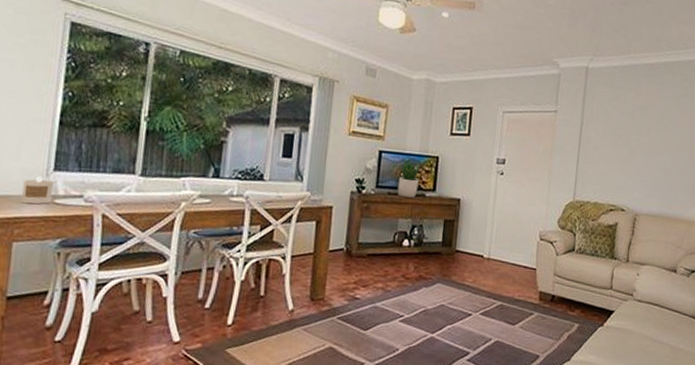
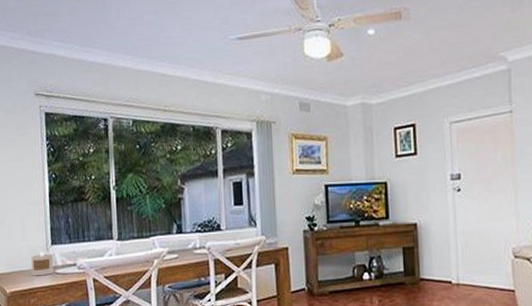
planter: present [397,160,420,199] -> none [349,190,370,230]

